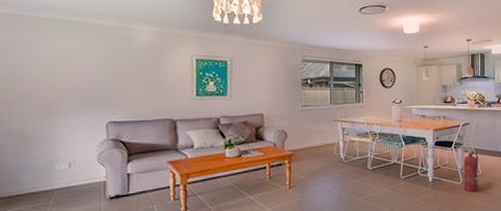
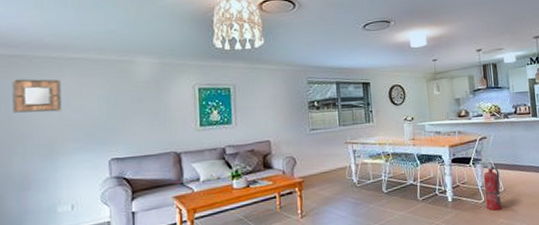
home mirror: none [13,38,61,73] -> present [12,78,61,113]

